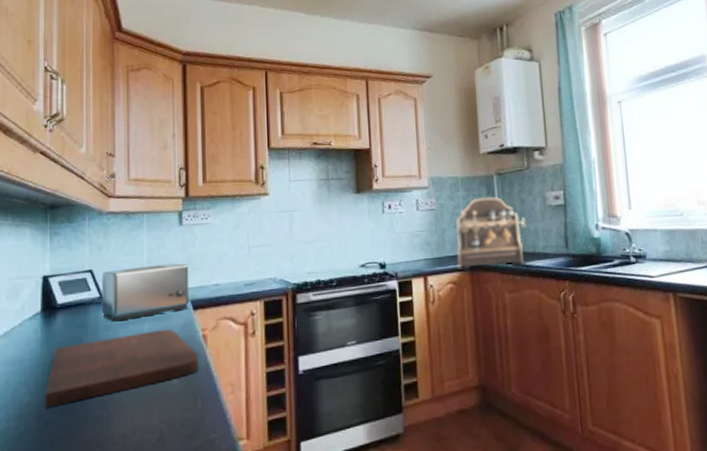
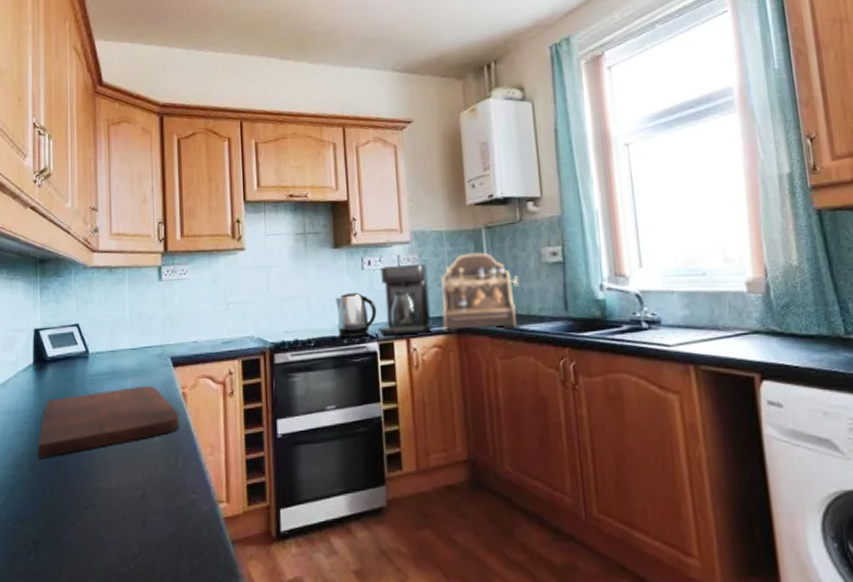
toaster: present [101,263,190,322] -> none [87,318,170,376]
kettle: none [357,234,396,278] -> present [336,292,377,338]
coffee maker: none [399,208,449,274] -> present [380,264,434,336]

